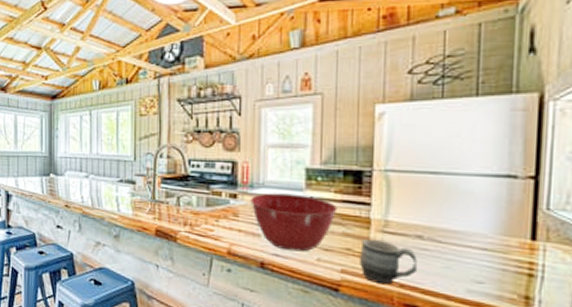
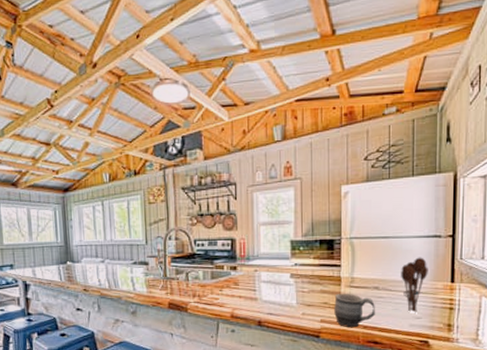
mixing bowl: present [250,193,338,252] -> none [247,262,316,309]
utensil holder: none [455,202,497,276] -> present [401,257,428,313]

